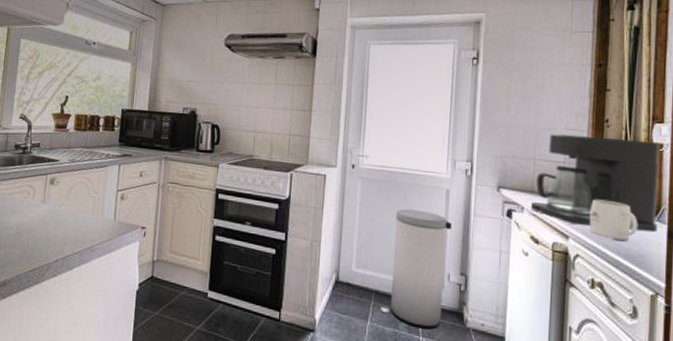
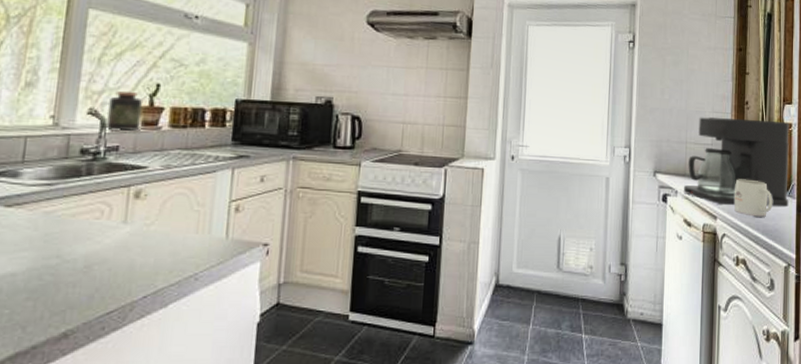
jar: none [31,101,56,132] -> present [106,91,142,131]
pedal bin: present [380,209,452,330] -> none [542,200,612,326]

